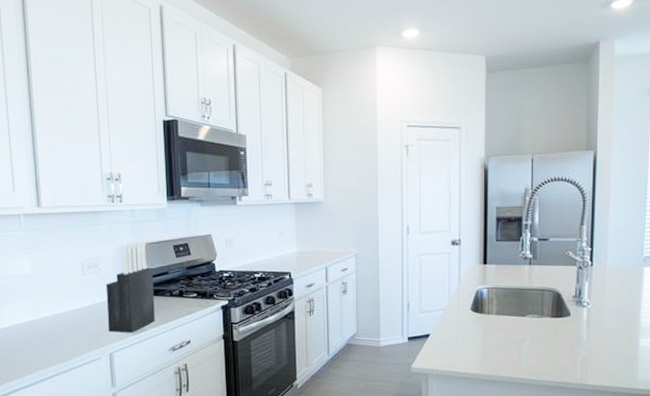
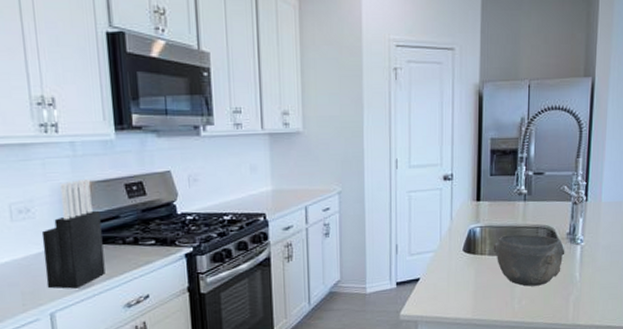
bowl: none [500,296,569,346] -> present [493,234,563,287]

